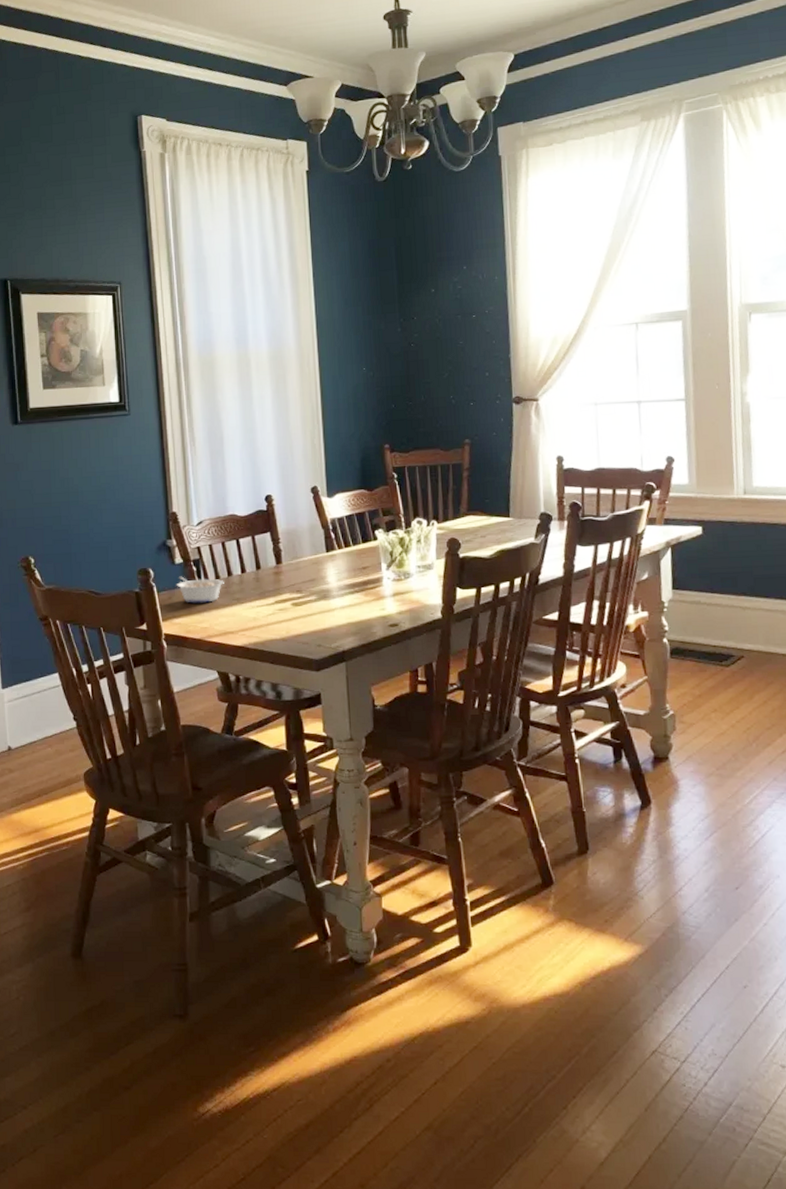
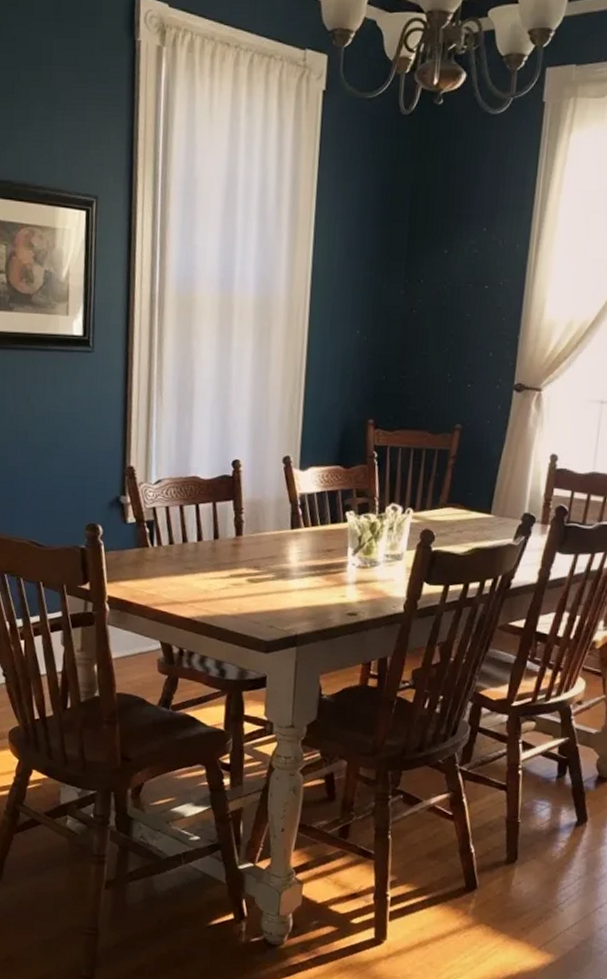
legume: present [176,576,224,603] -> none [125,537,178,568]

